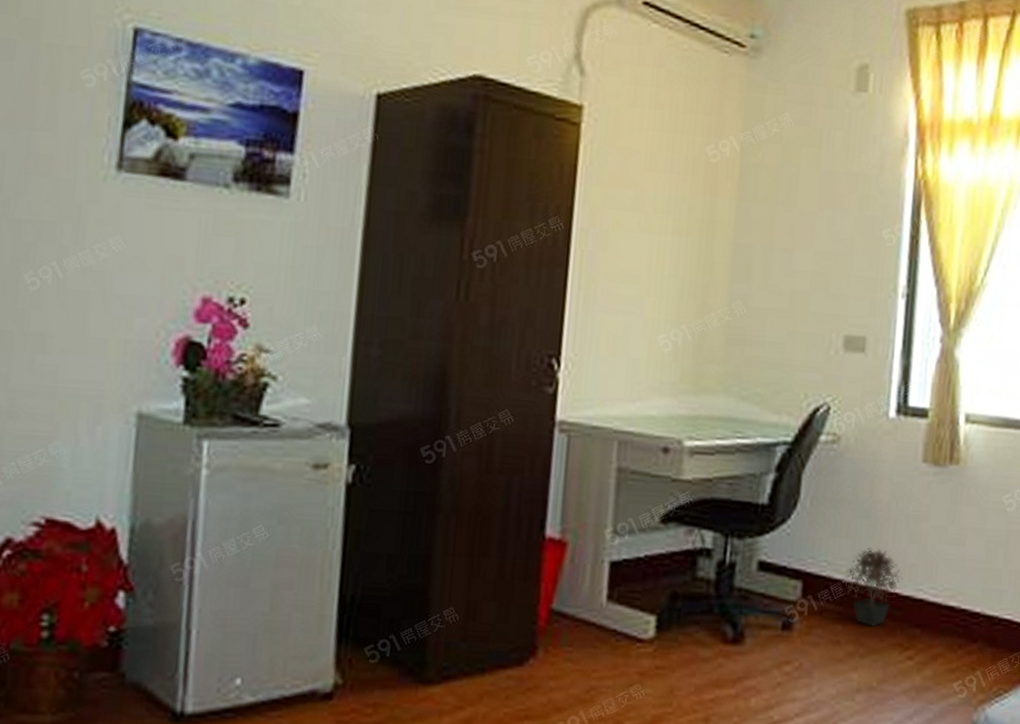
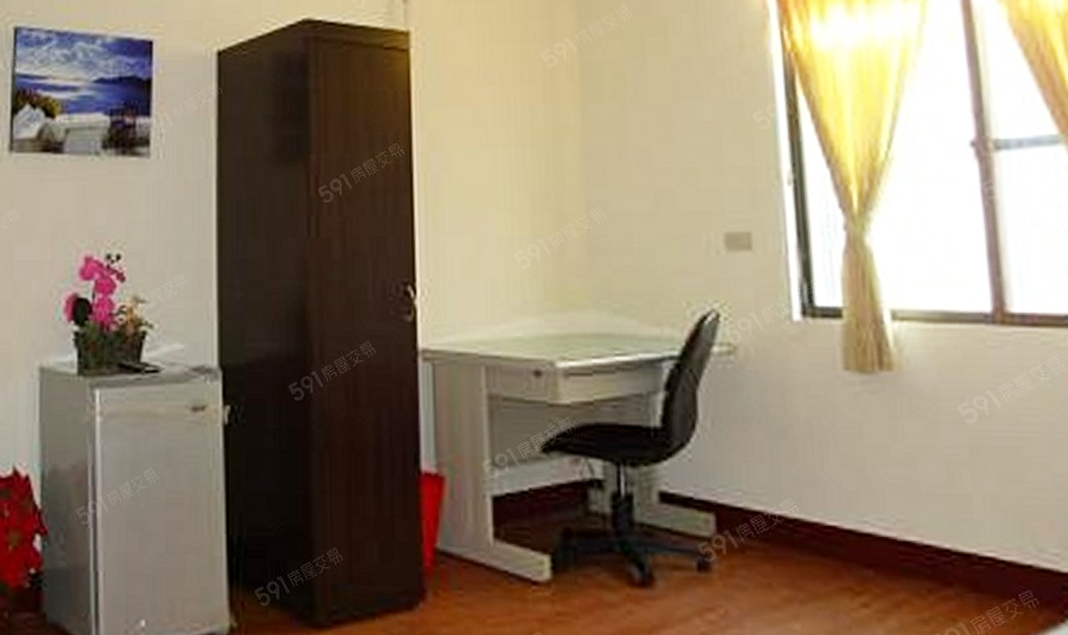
potted plant: present [845,547,903,628] -> none [766,472,841,568]

